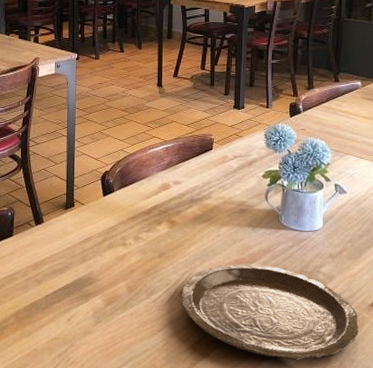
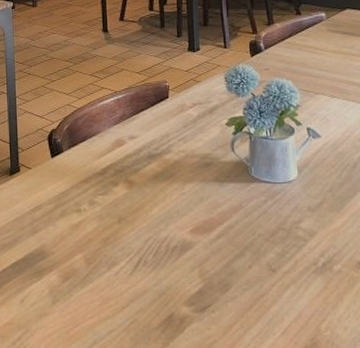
plate: present [181,263,359,361] -> none [145,223,349,332]

